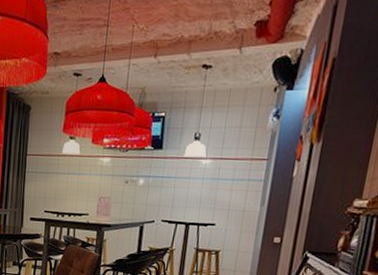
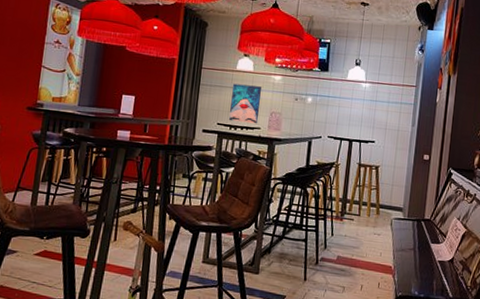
wall art: none [56,169,89,210] -> present [229,83,261,124]

